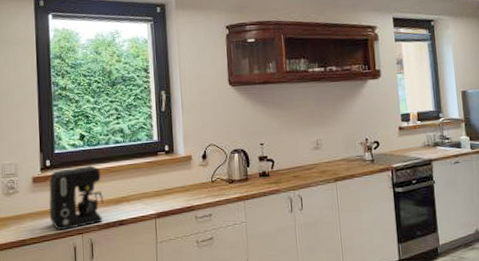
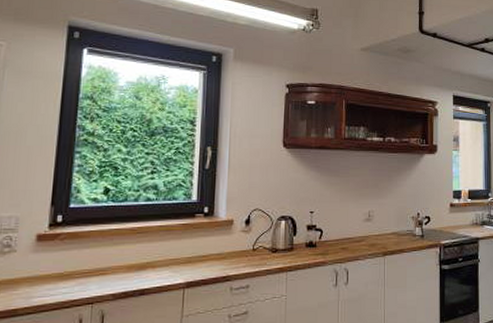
coffee maker: present [48,165,104,230] -> none [52,224,125,298]

